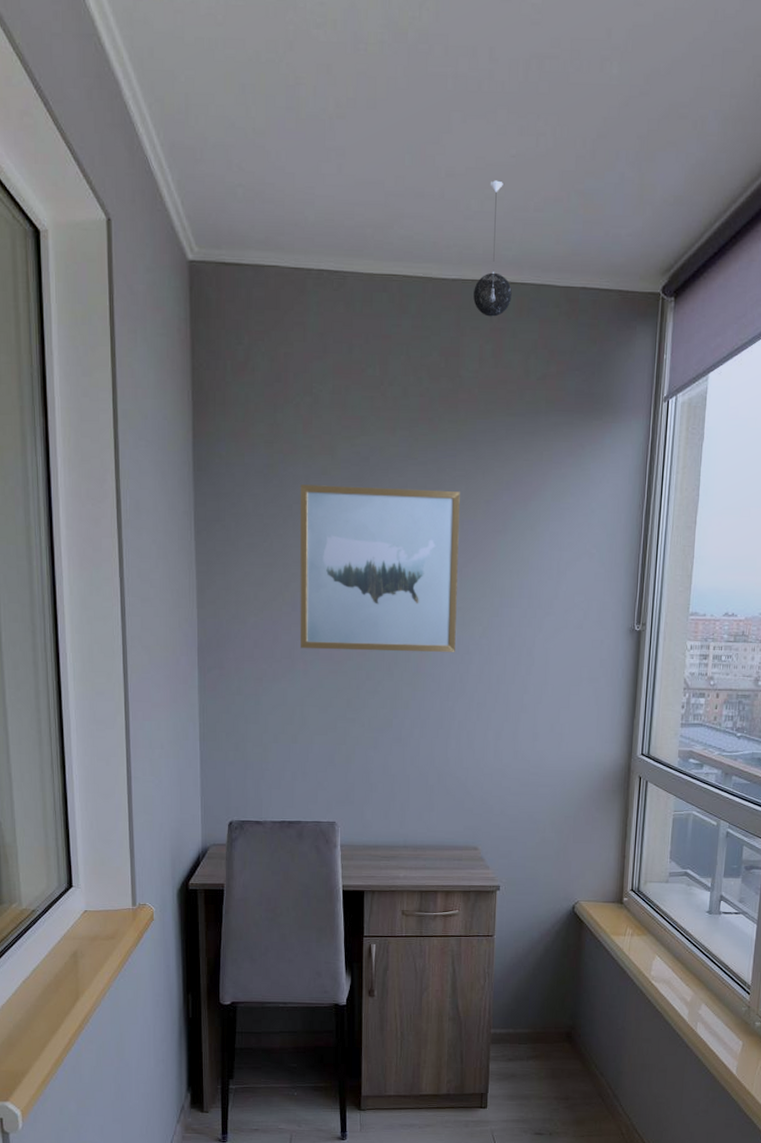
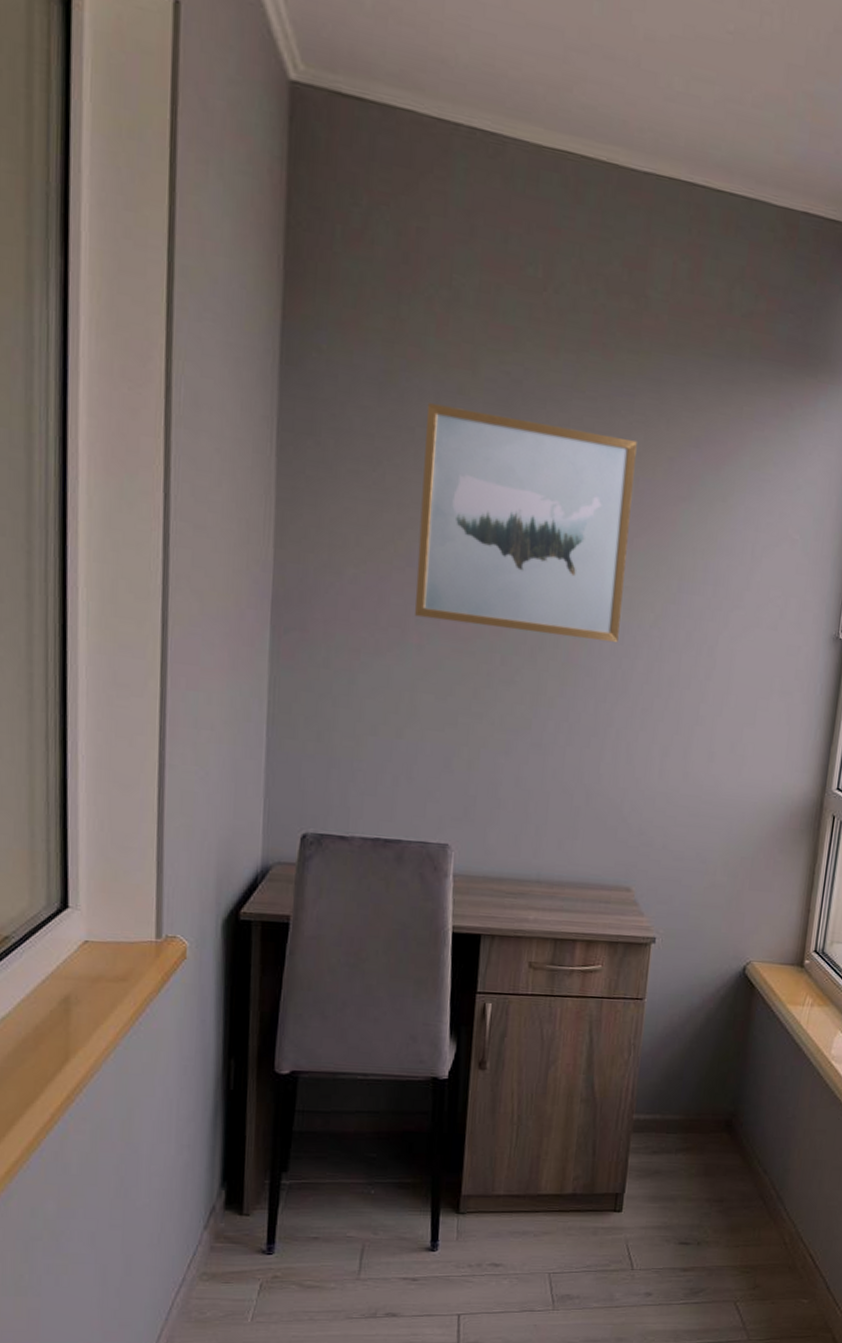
pendant light: present [473,180,512,317] -> none [669,57,718,230]

